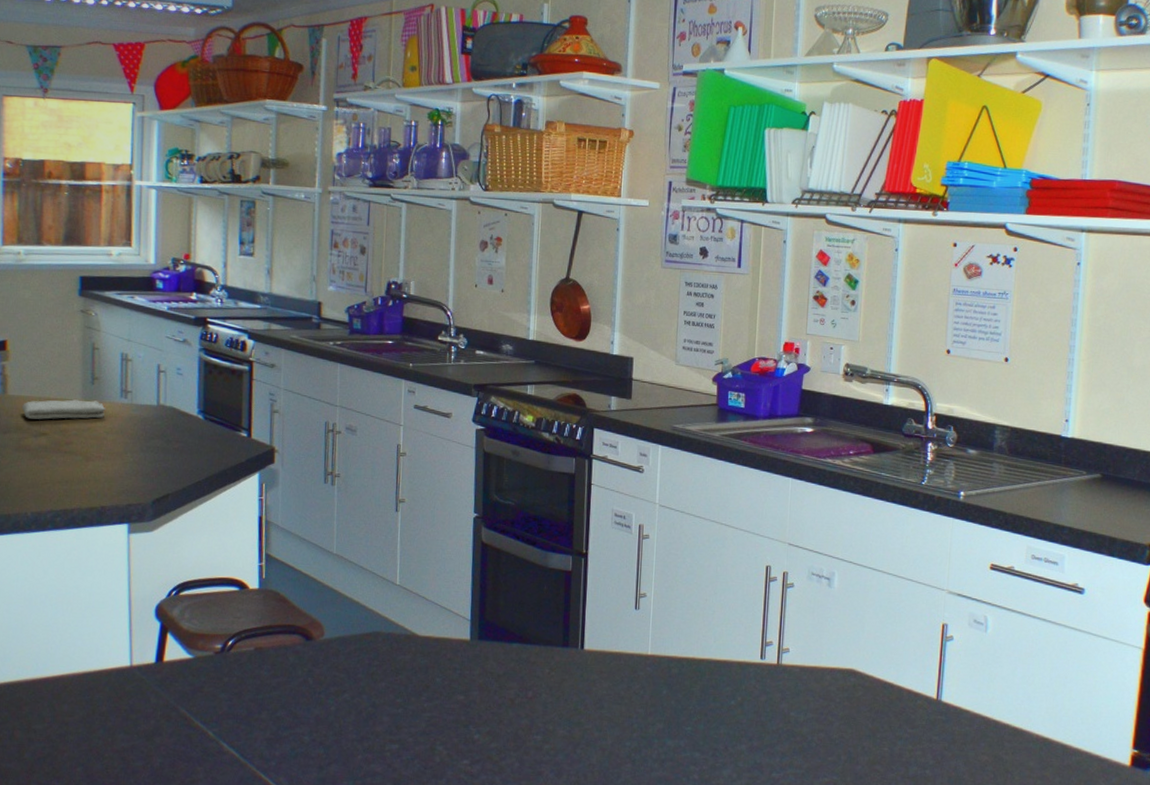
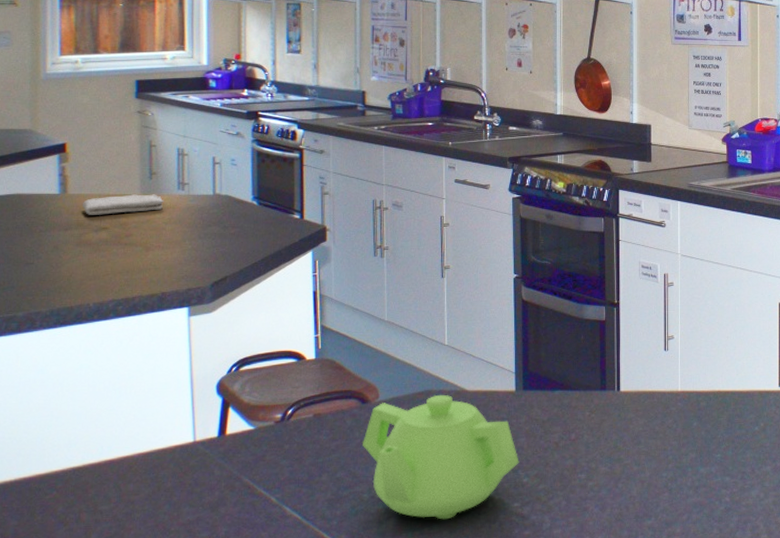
teapot: none [304,637,471,771] -> present [361,394,519,520]

